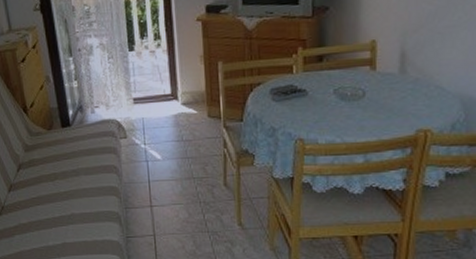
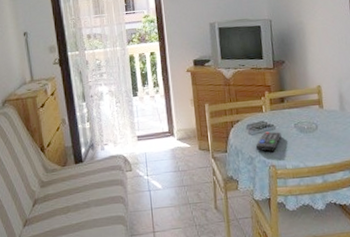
remote control: none [279,97,315,122] -> present [255,131,282,152]

